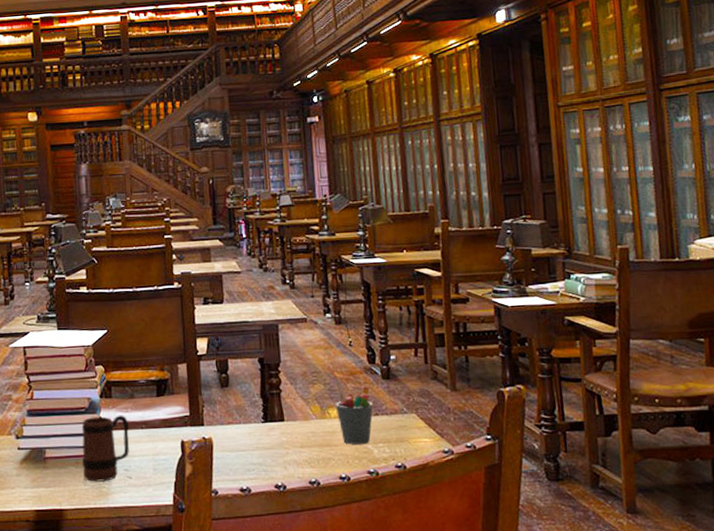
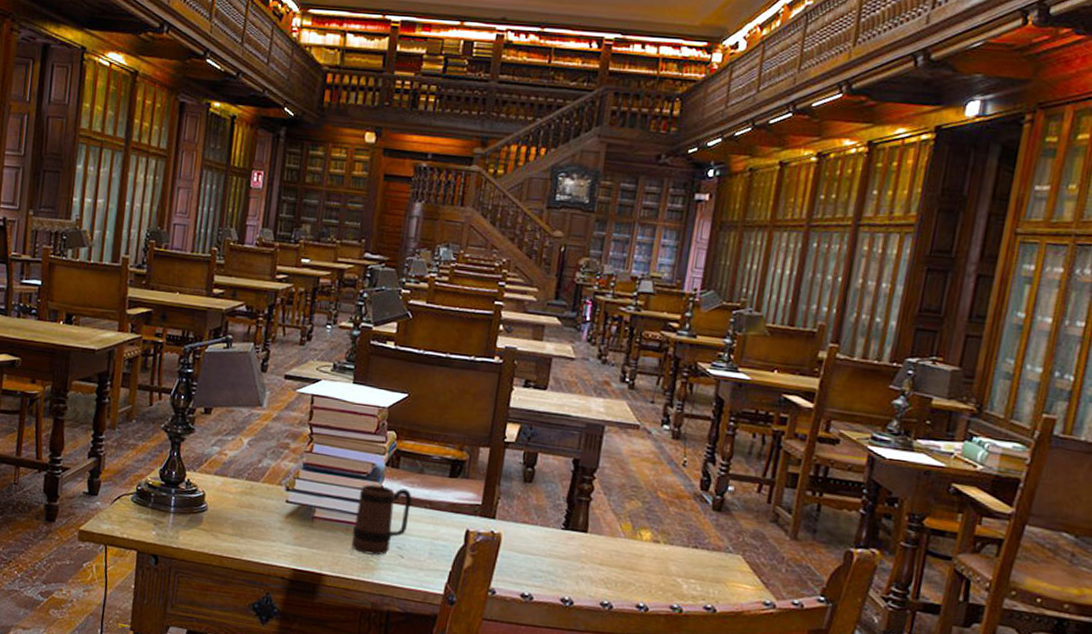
pen holder: present [335,382,374,445] -> none [649,502,695,577]

